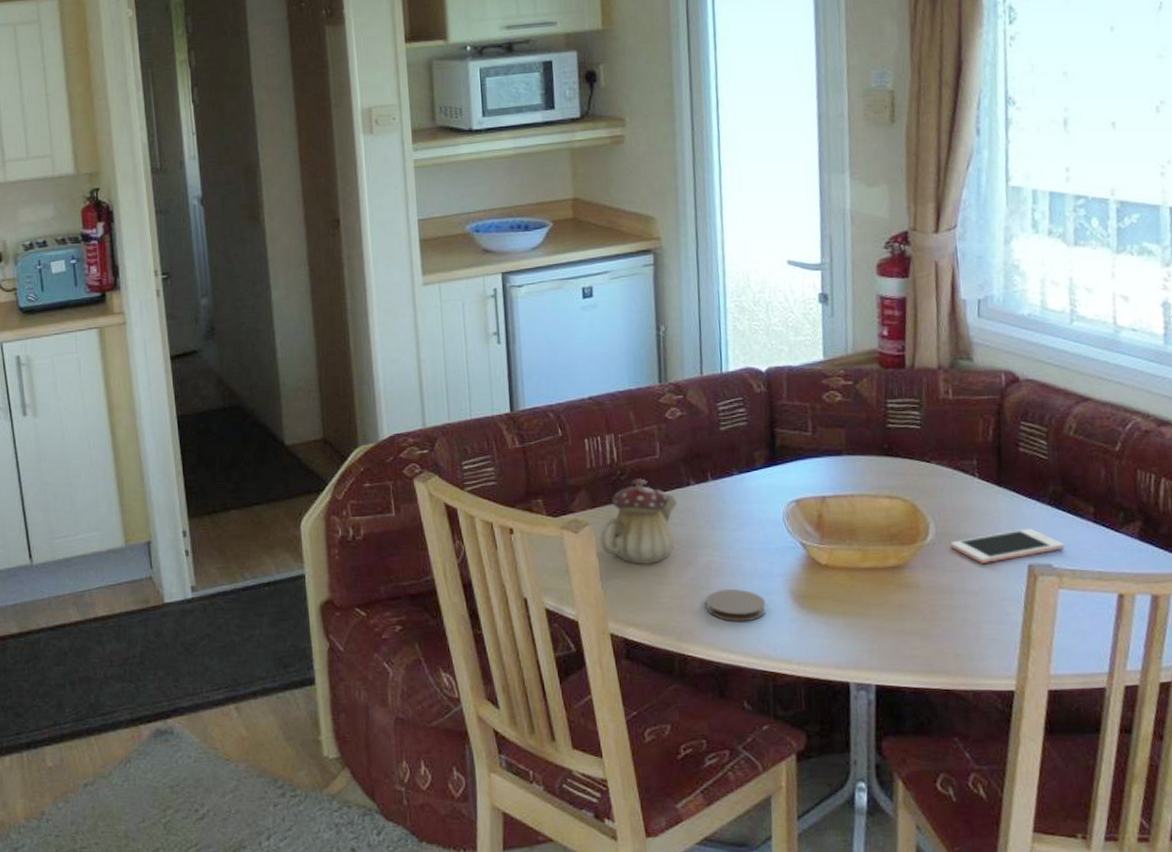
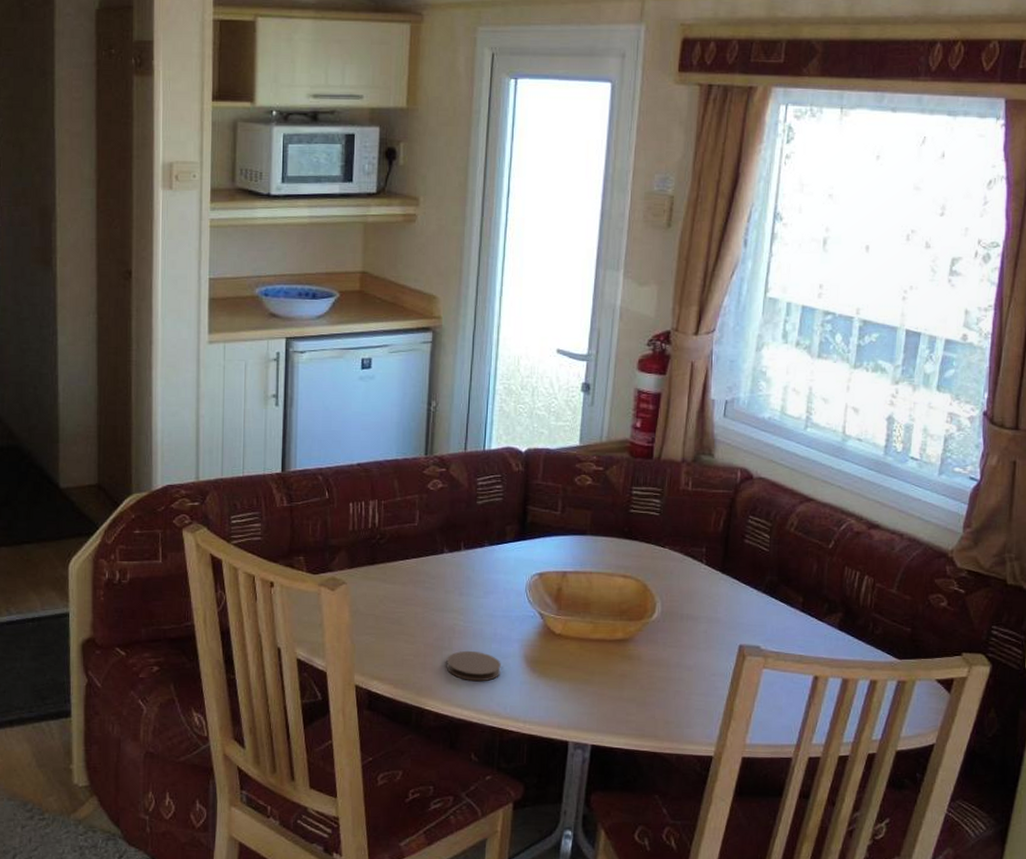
teapot: present [599,478,678,564] -> none [354,543,431,623]
cell phone: present [950,528,1065,563] -> none [673,612,773,642]

